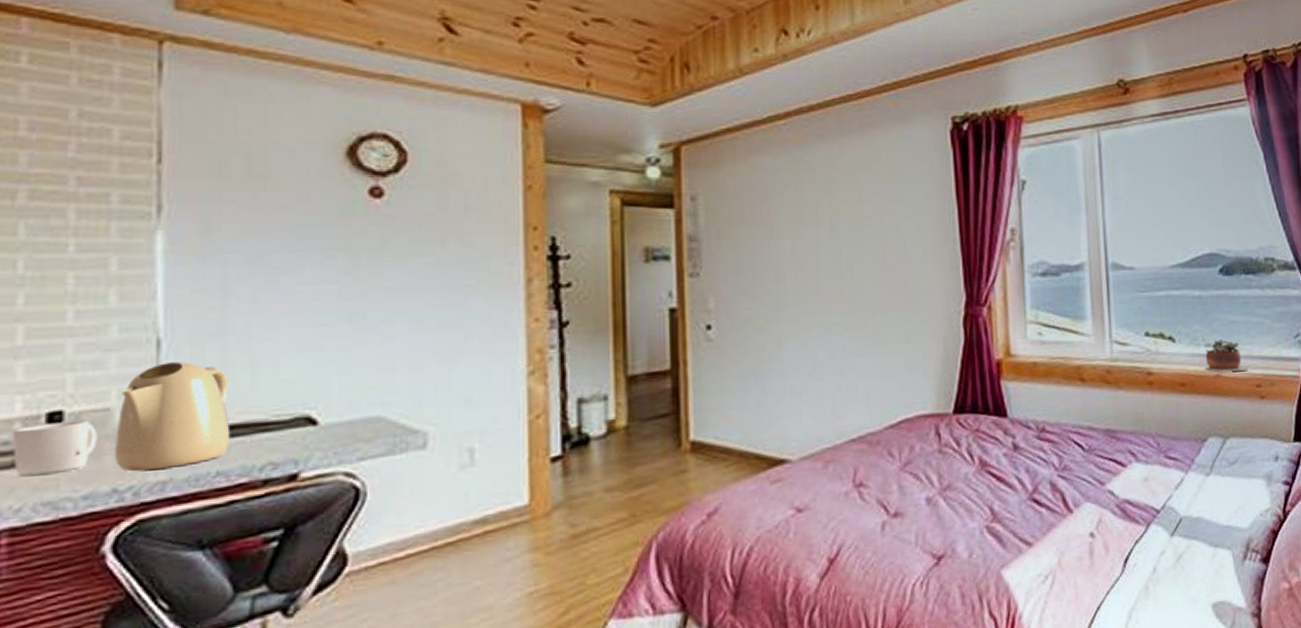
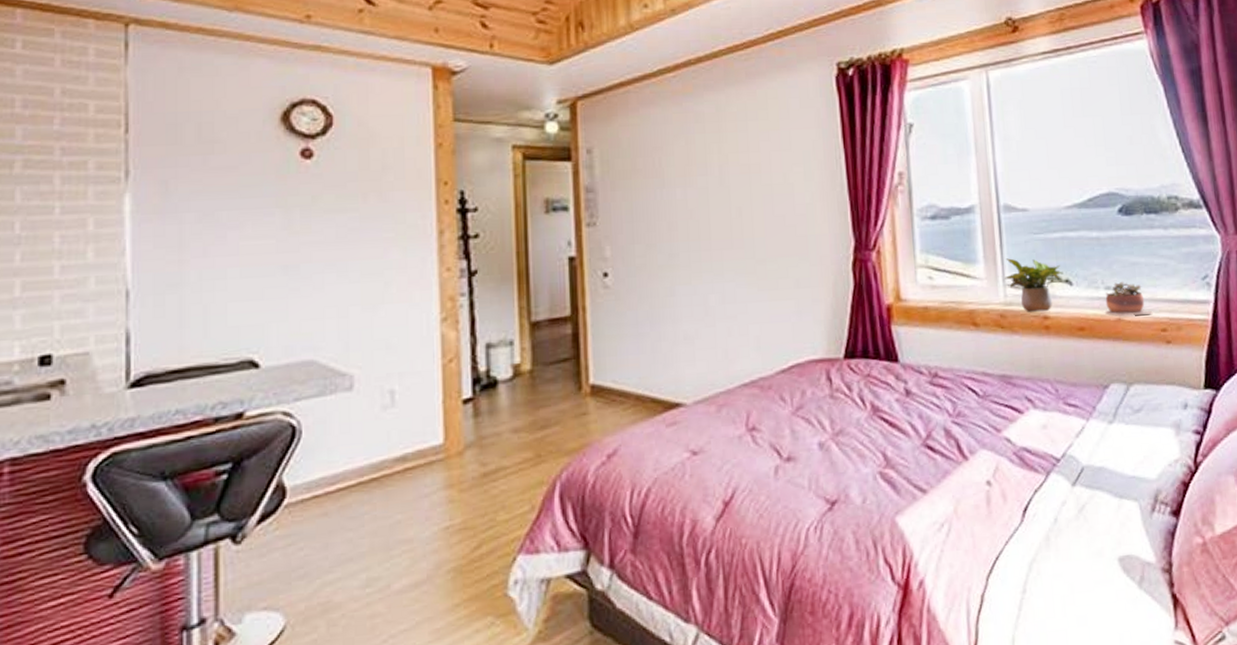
mug: present [11,420,98,477] -> none [11,363,79,413]
kettle: present [113,362,231,472] -> none [92,310,187,410]
potted plant: none [1111,315,1167,369] -> present [1005,258,1063,313]

